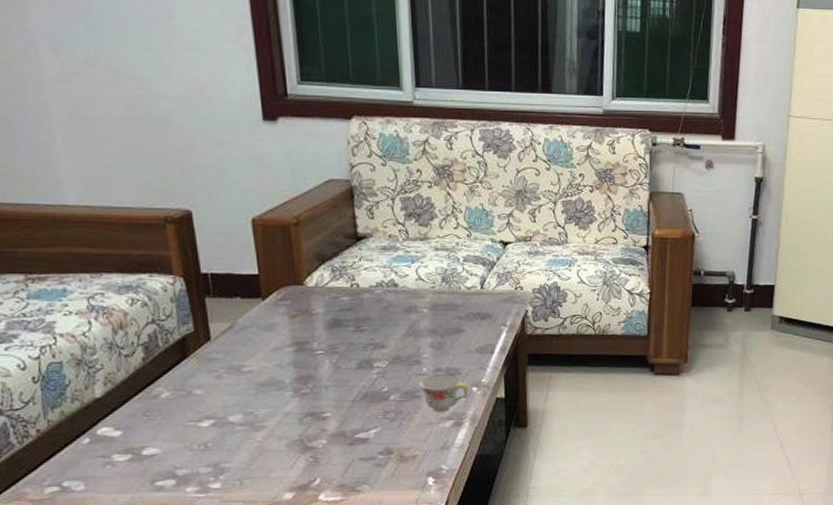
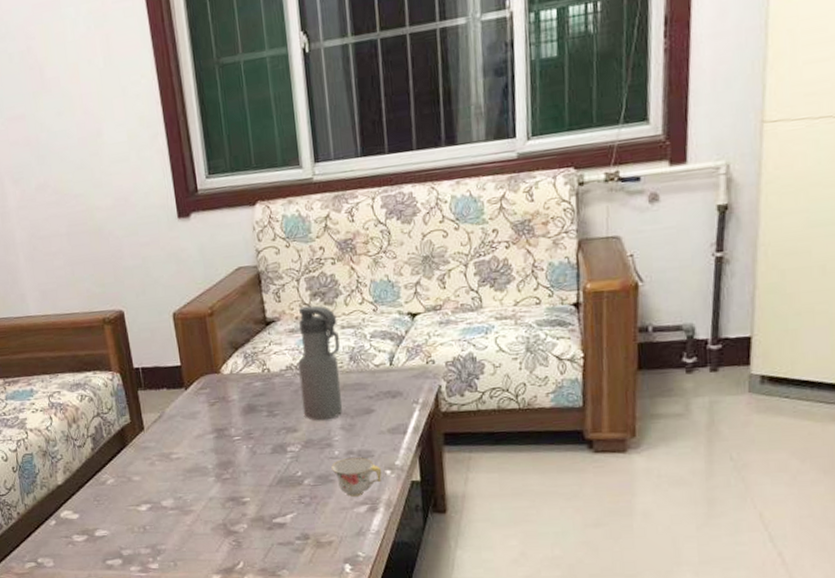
water bottle: none [389,225,433,338] -> present [298,305,343,421]

